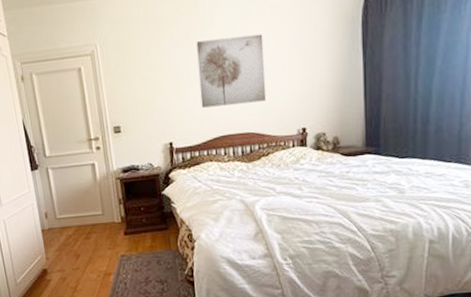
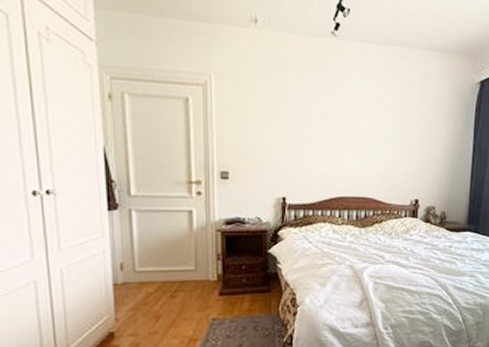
wall art: present [196,34,267,108] -> none [321,95,389,168]

